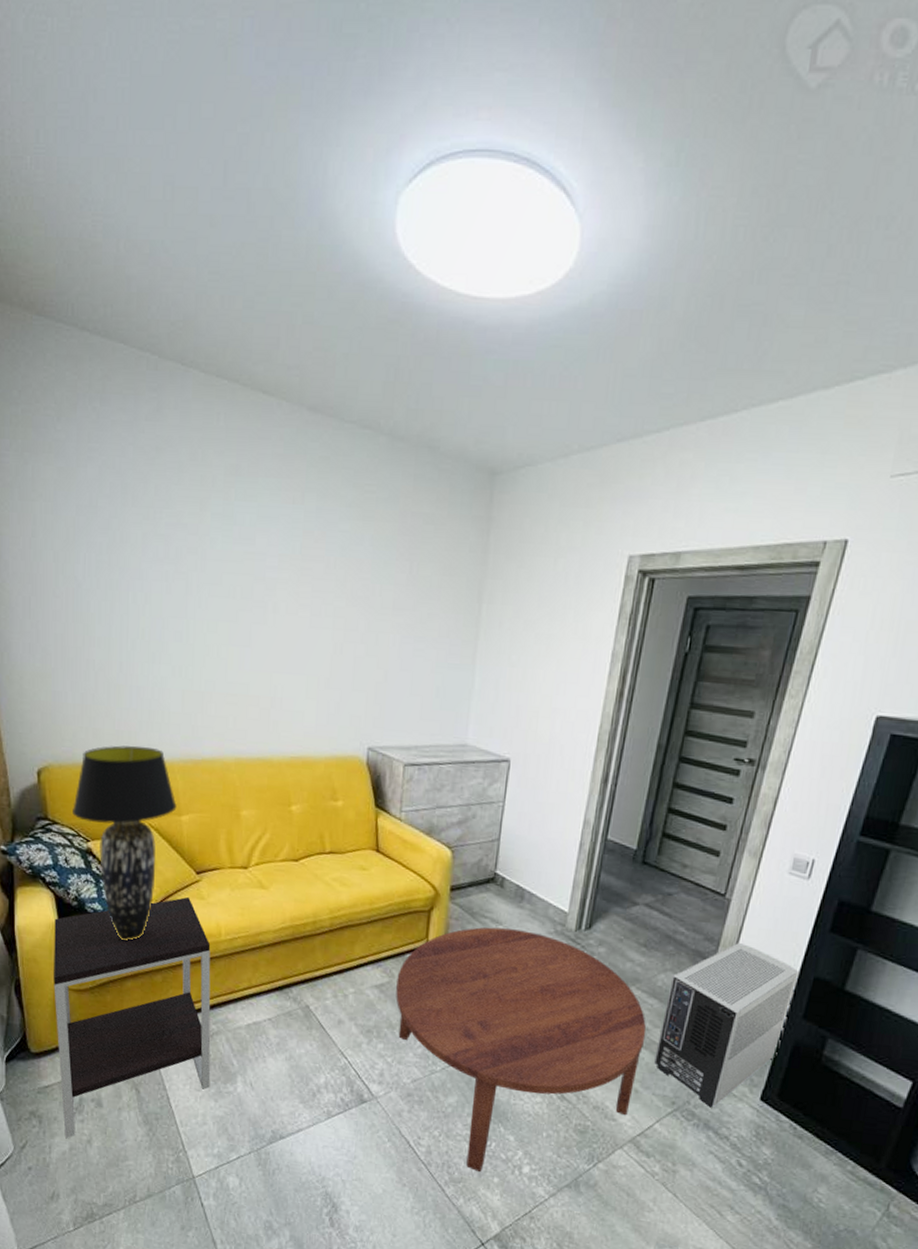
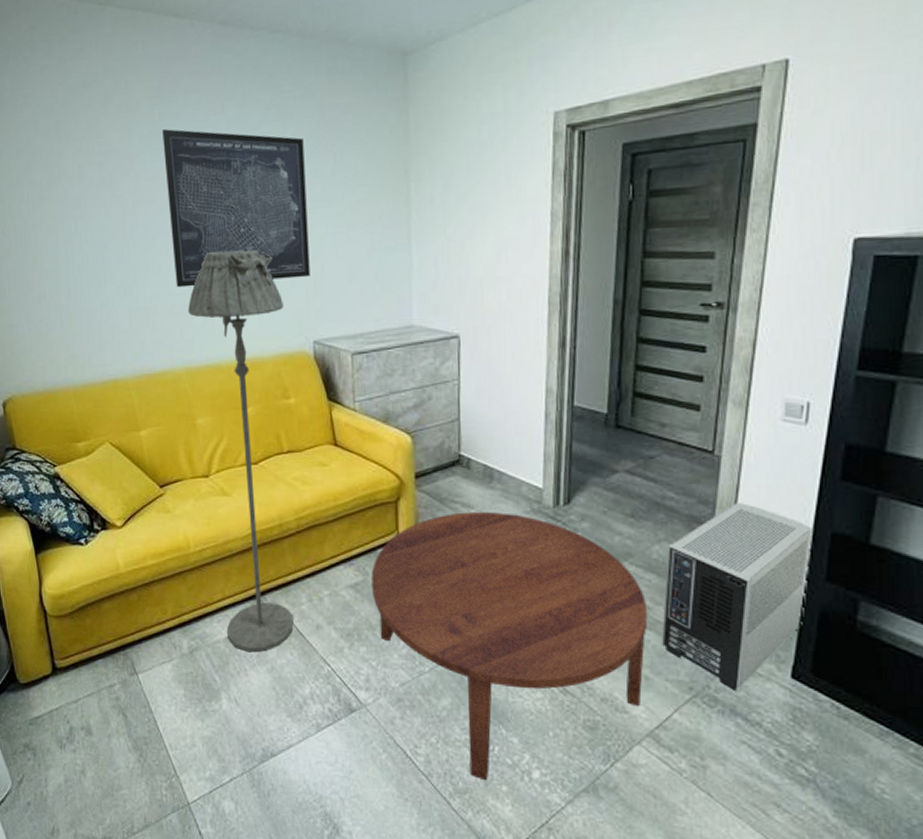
side table: present [54,896,211,1139] -> none [30,511,195,771]
table lamp: present [73,745,177,941] -> none [37,367,135,561]
wall art: none [234,511,382,684] -> present [162,129,310,288]
floor lamp: none [244,644,342,1041] -> present [188,250,294,653]

